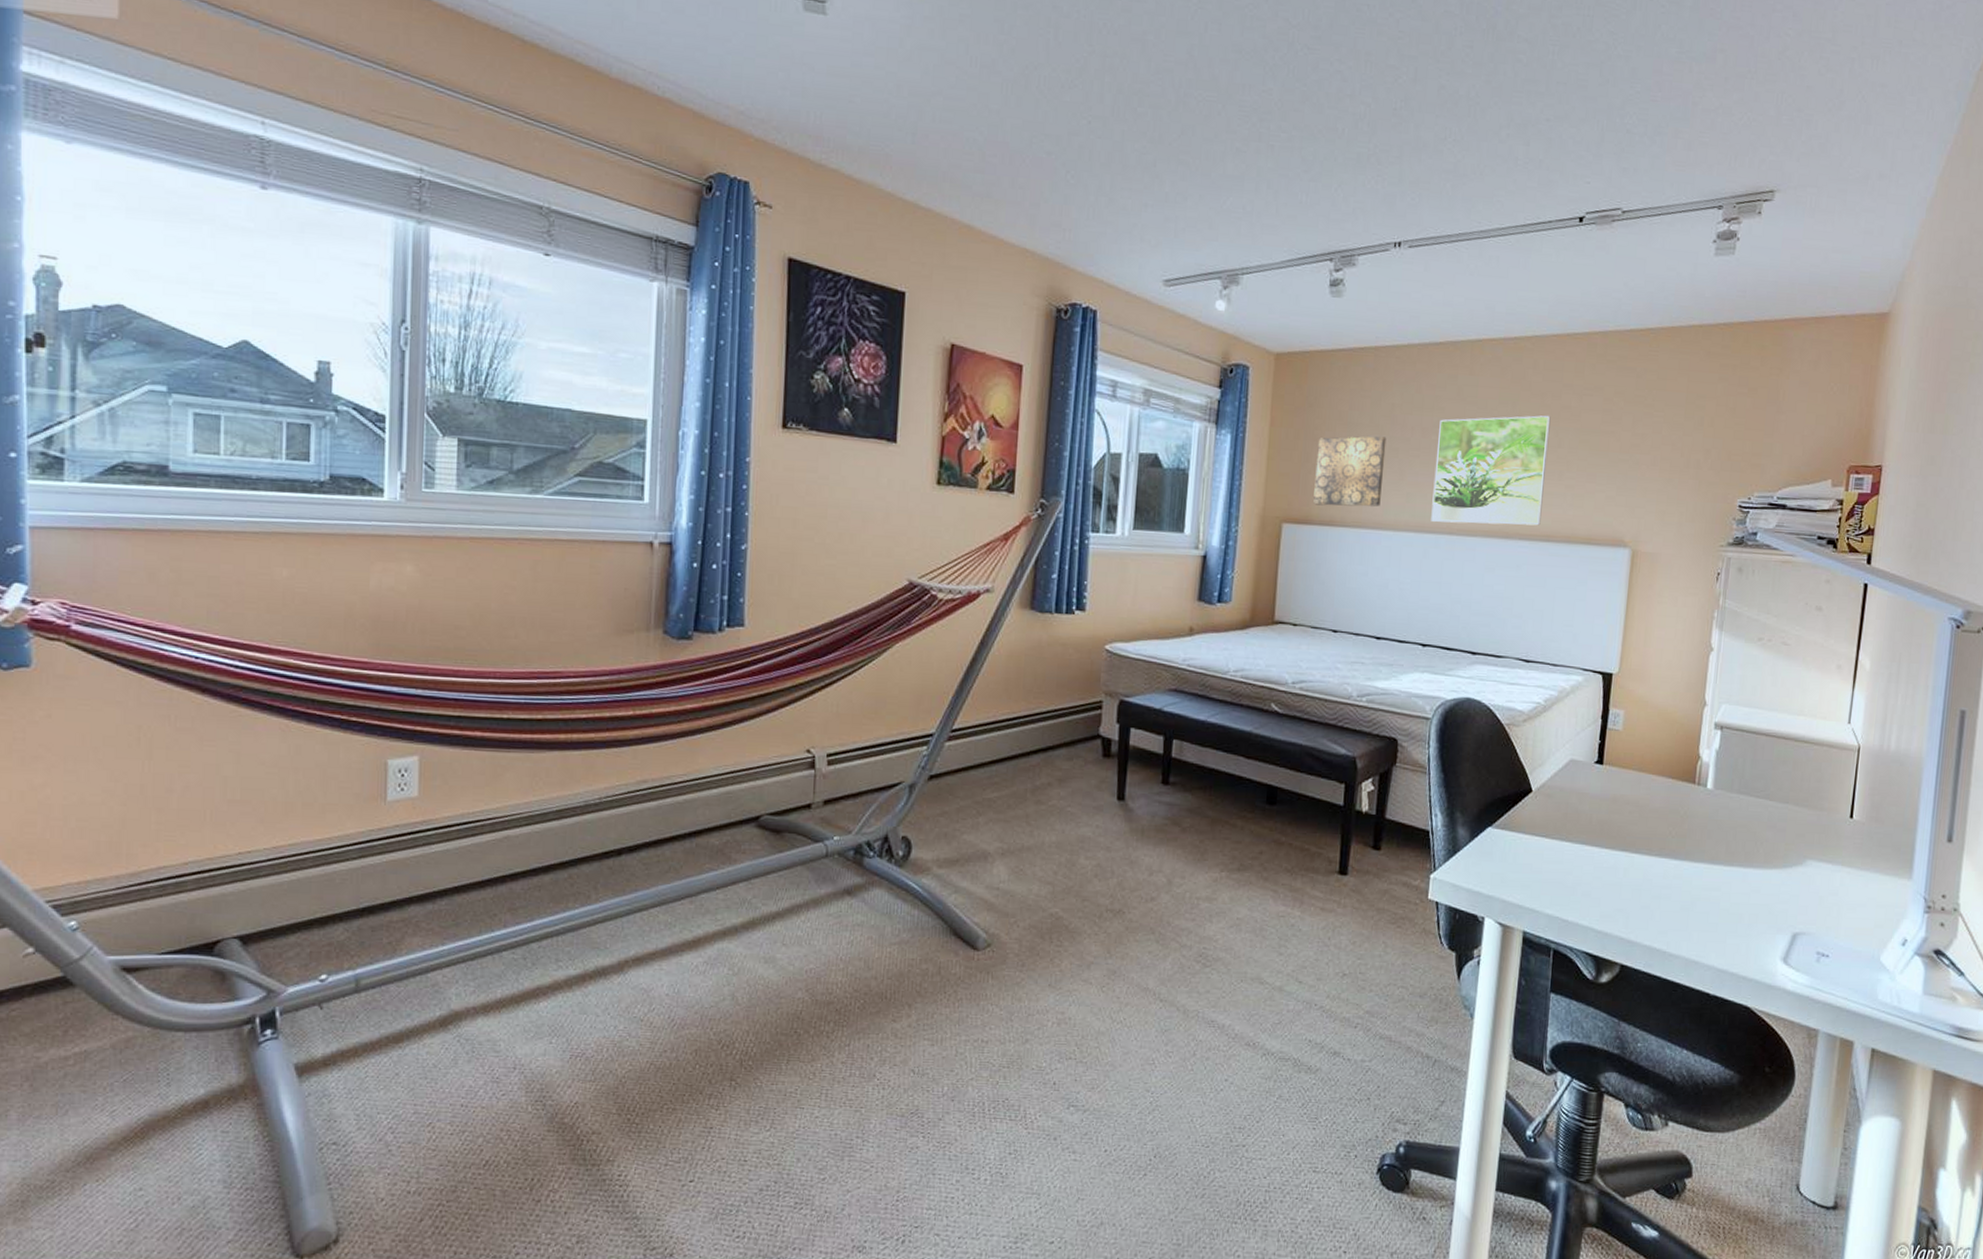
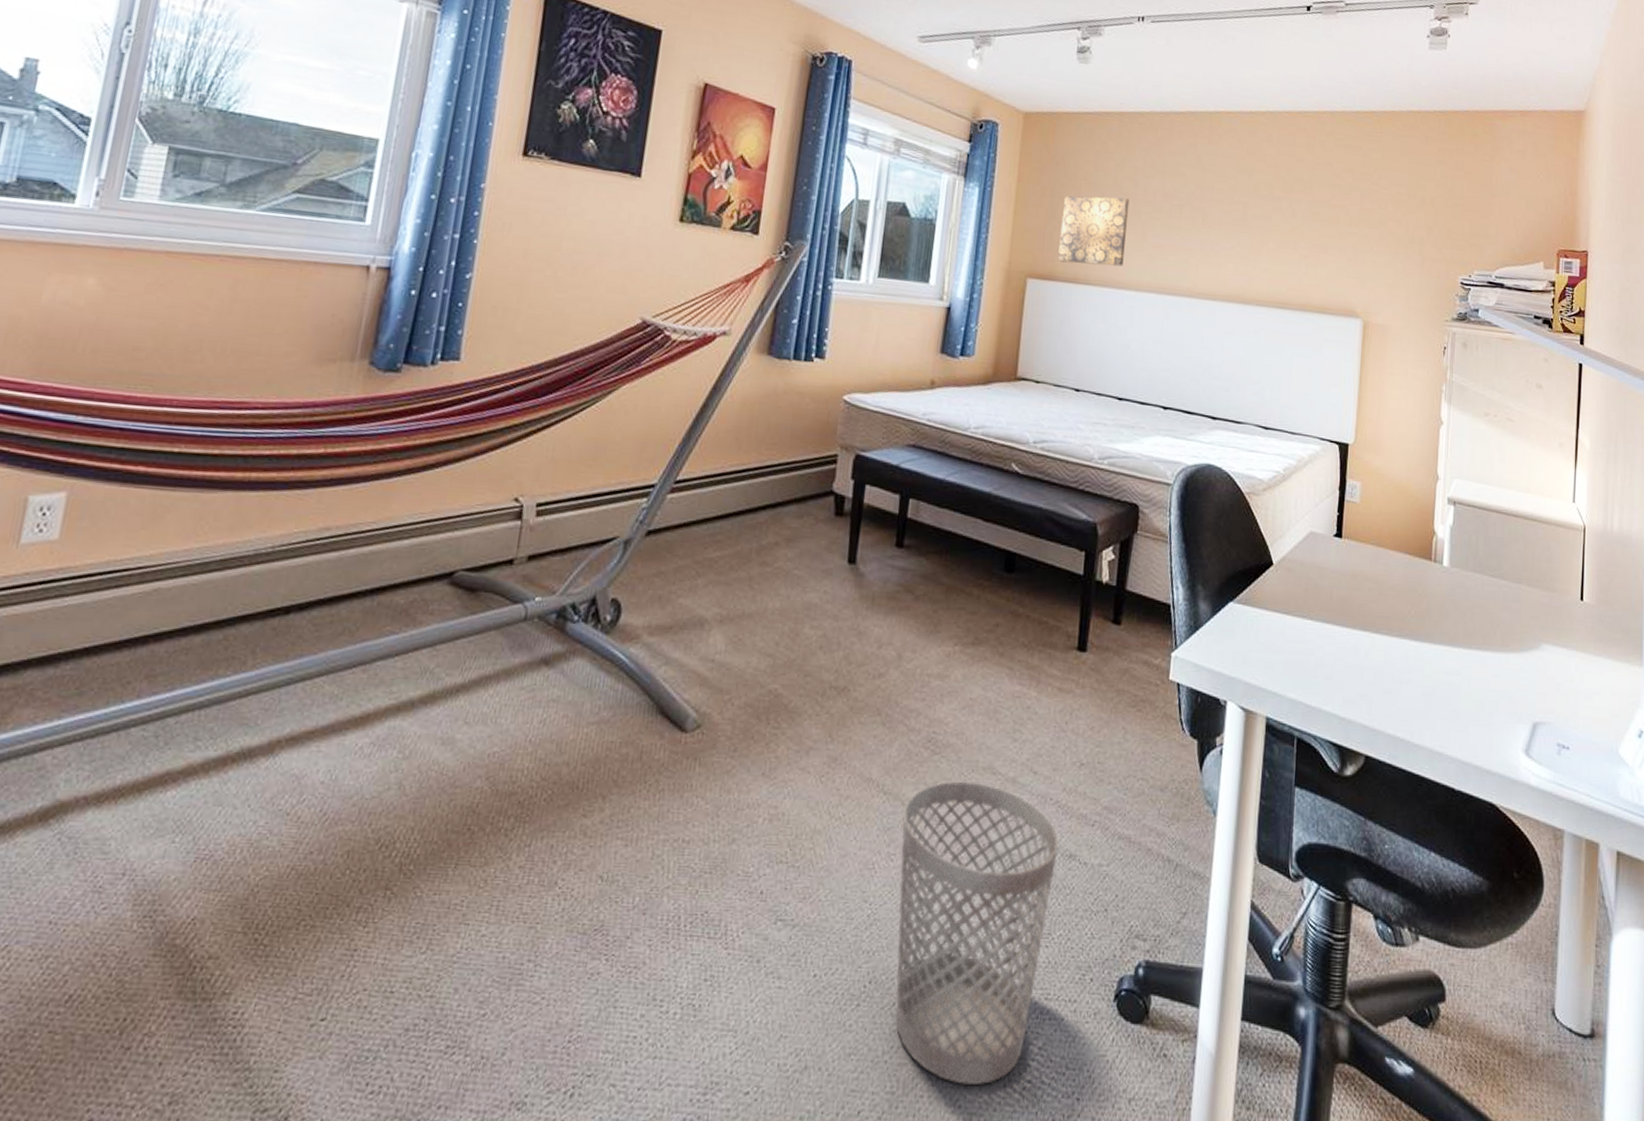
wastebasket: none [1178,990,1324,1239] -> present [895,781,1059,1085]
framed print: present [1431,415,1551,526] -> none [1172,184,1285,293]

